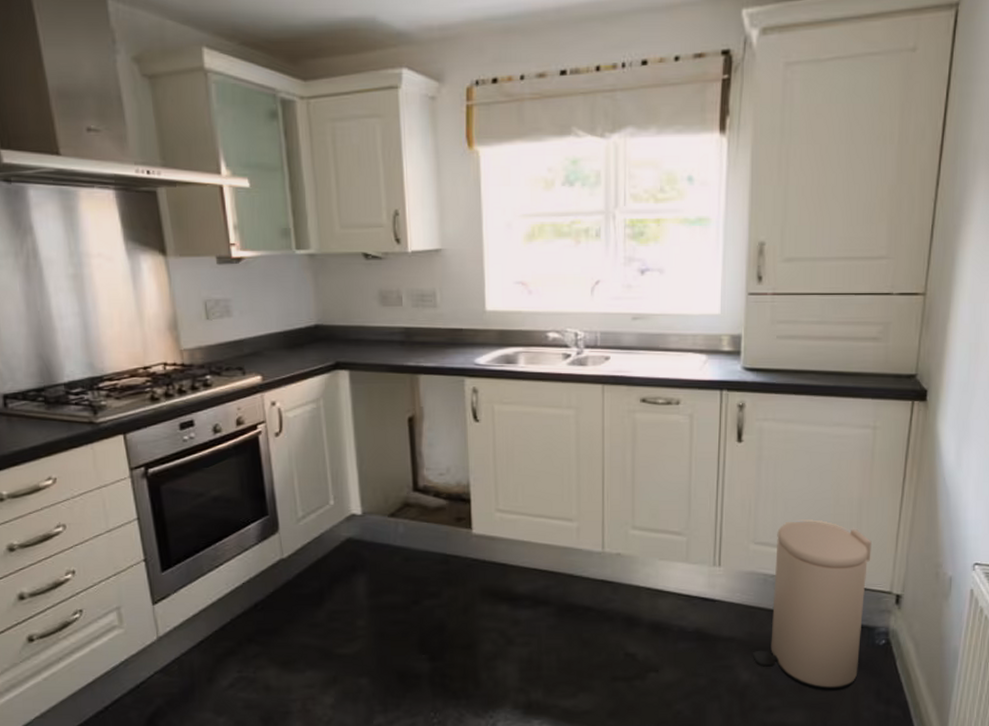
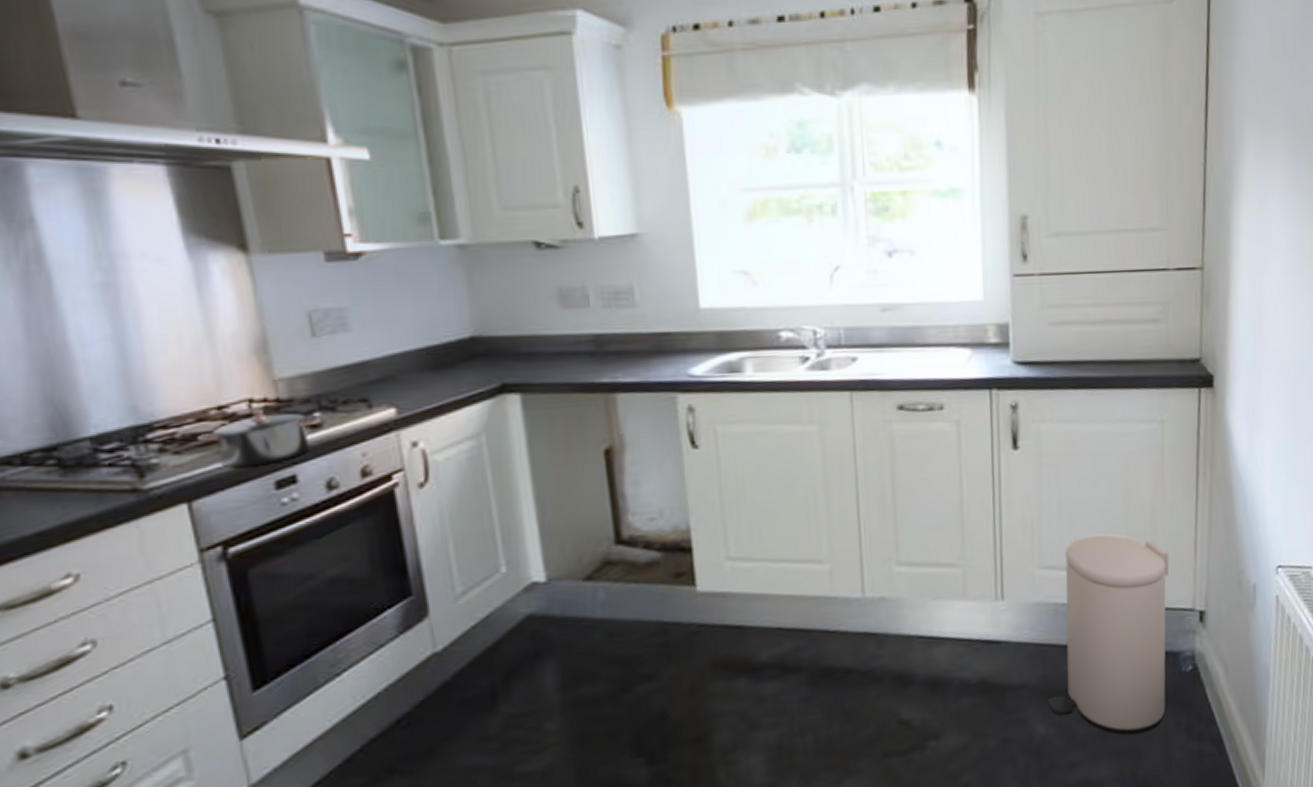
cooking pot: none [130,371,211,412] -> present [196,409,322,468]

